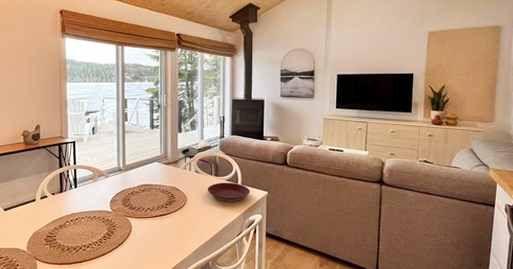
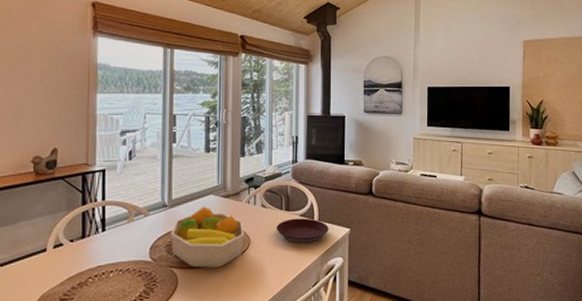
fruit bowl: none [125,171,182,218] -> present [170,206,244,268]

